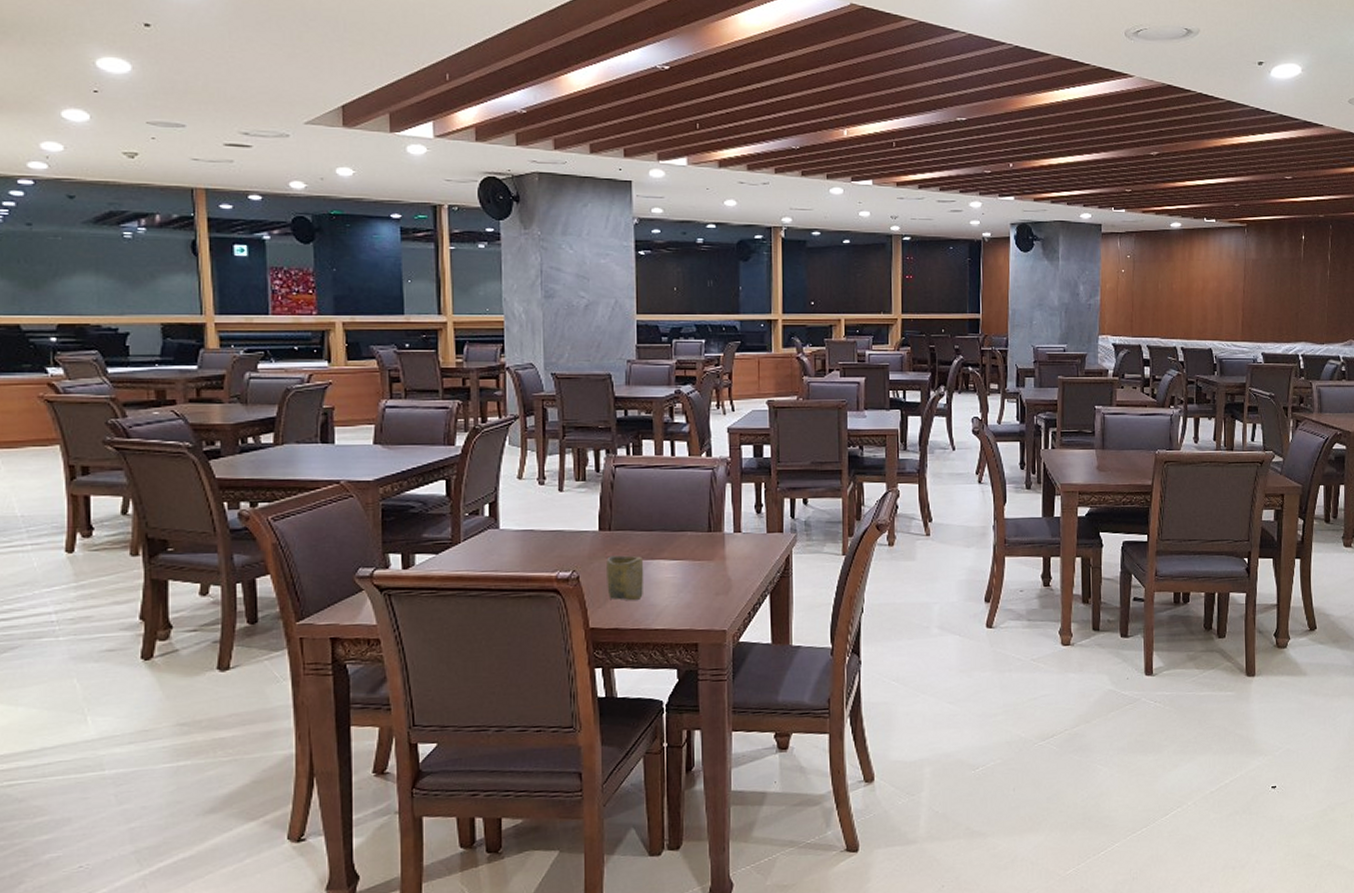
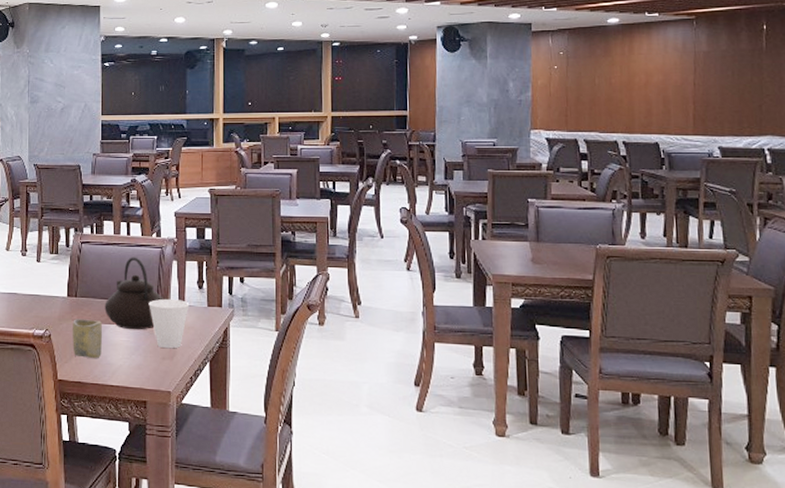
teapot: none [645,480,716,565] -> present [104,257,163,330]
cup: none [698,526,746,583] -> present [149,298,190,349]

